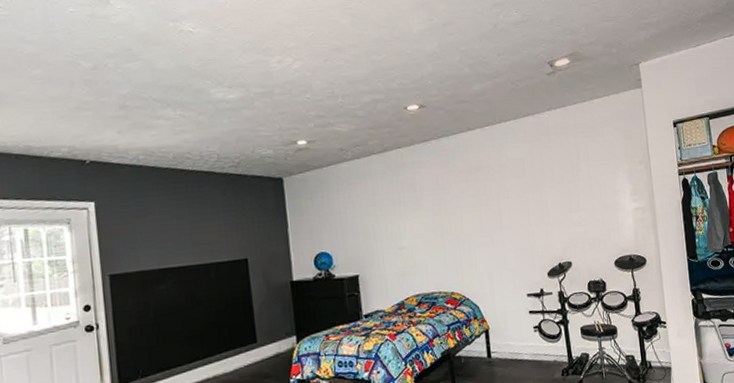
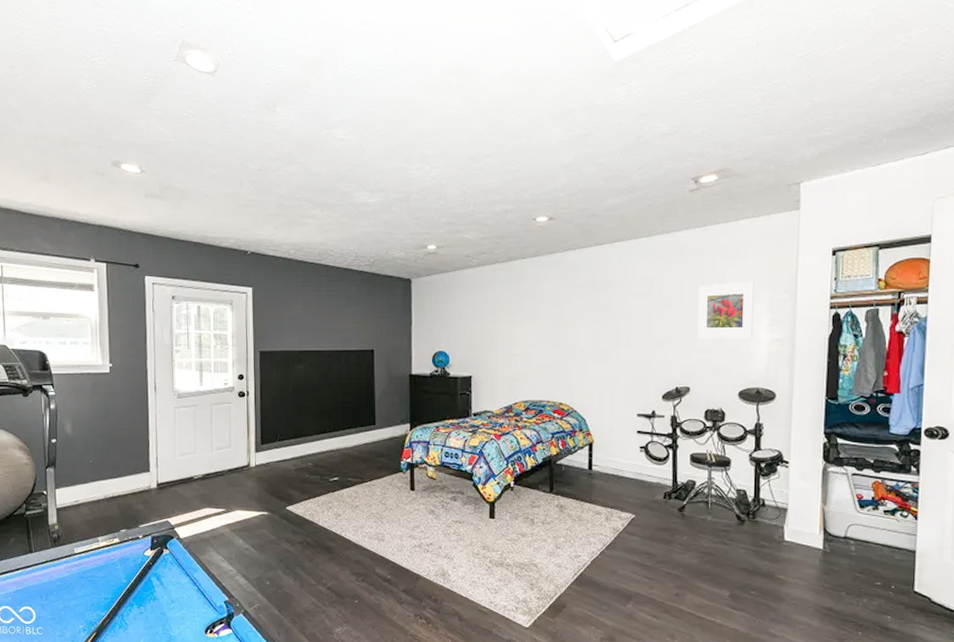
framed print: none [567,155,619,214] -> present [697,281,754,339]

